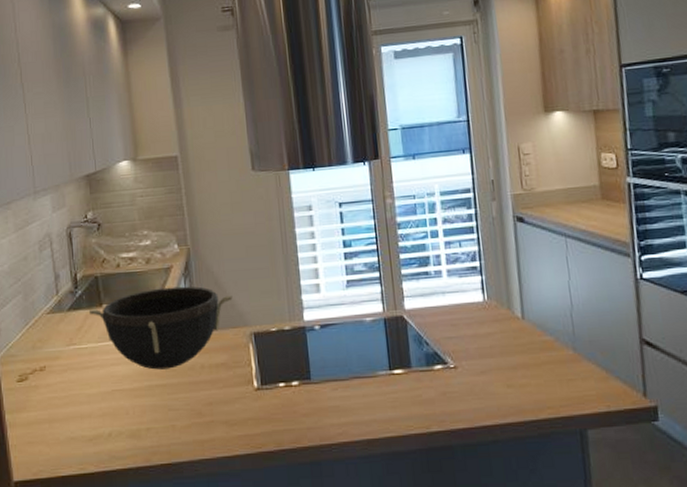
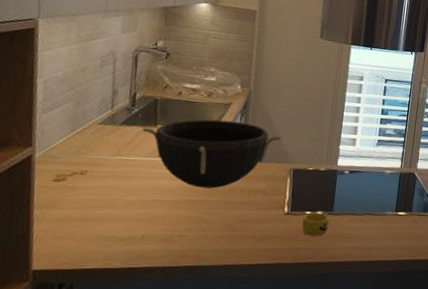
cup: none [277,382,310,414] -> present [302,212,329,236]

